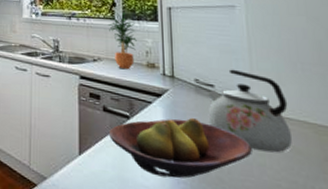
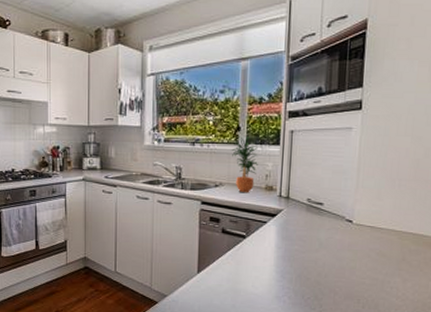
fruit bowl: present [108,117,252,179] -> none [225,233,347,285]
kettle: present [208,69,293,153] -> none [314,188,382,257]

